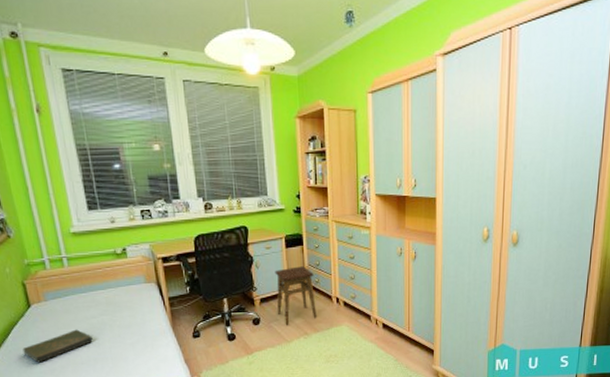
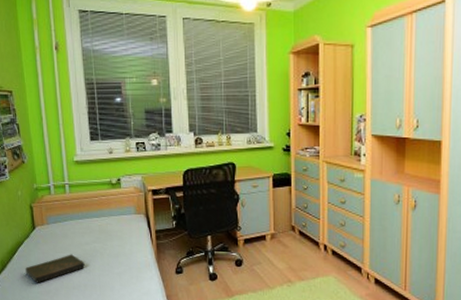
stool: present [274,266,317,326] -> none [260,208,302,271]

